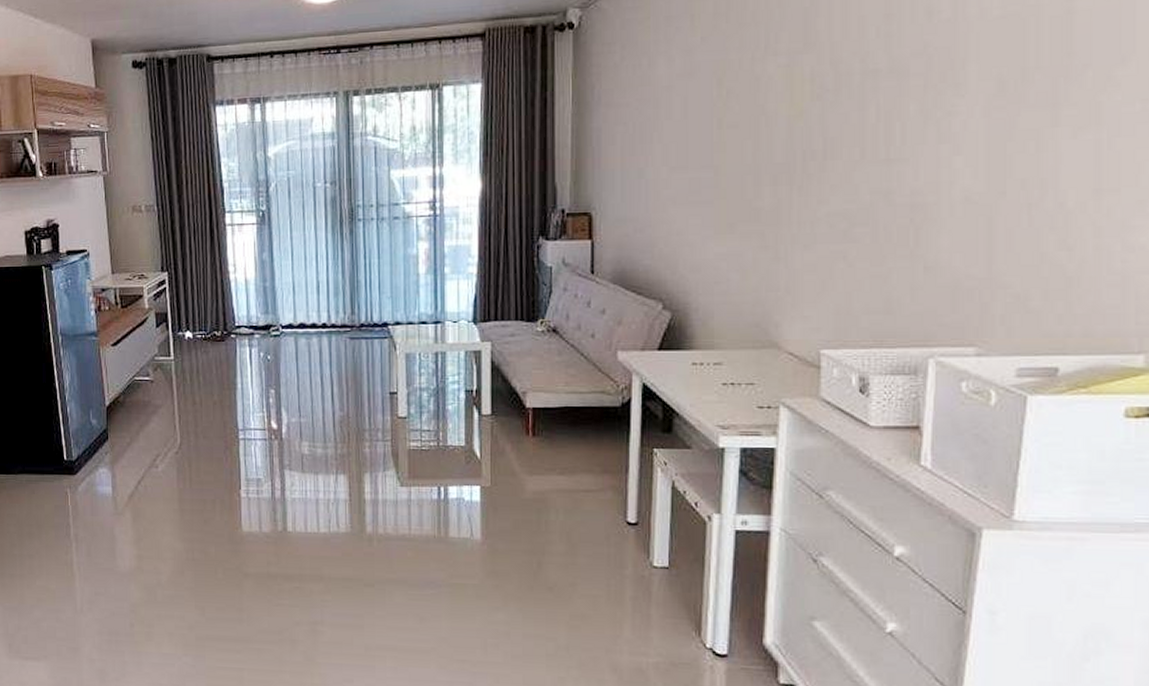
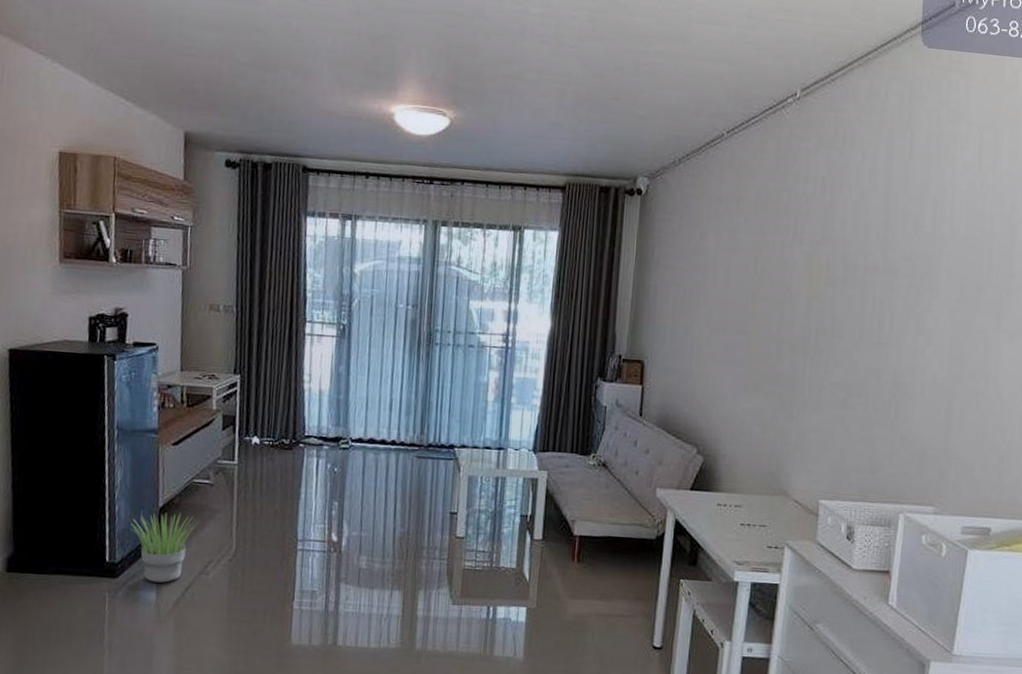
potted plant: none [82,410,142,477] -> present [130,512,197,583]

